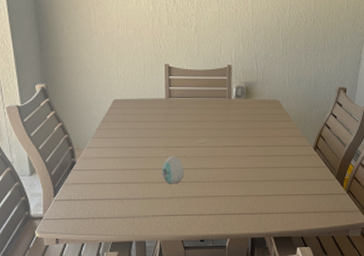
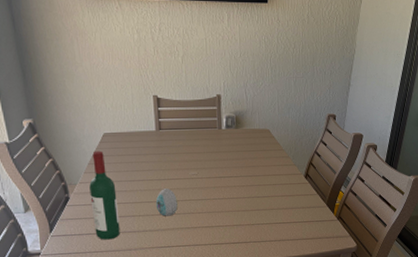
wine bottle: none [96,116,124,206] -> present [89,150,120,240]

